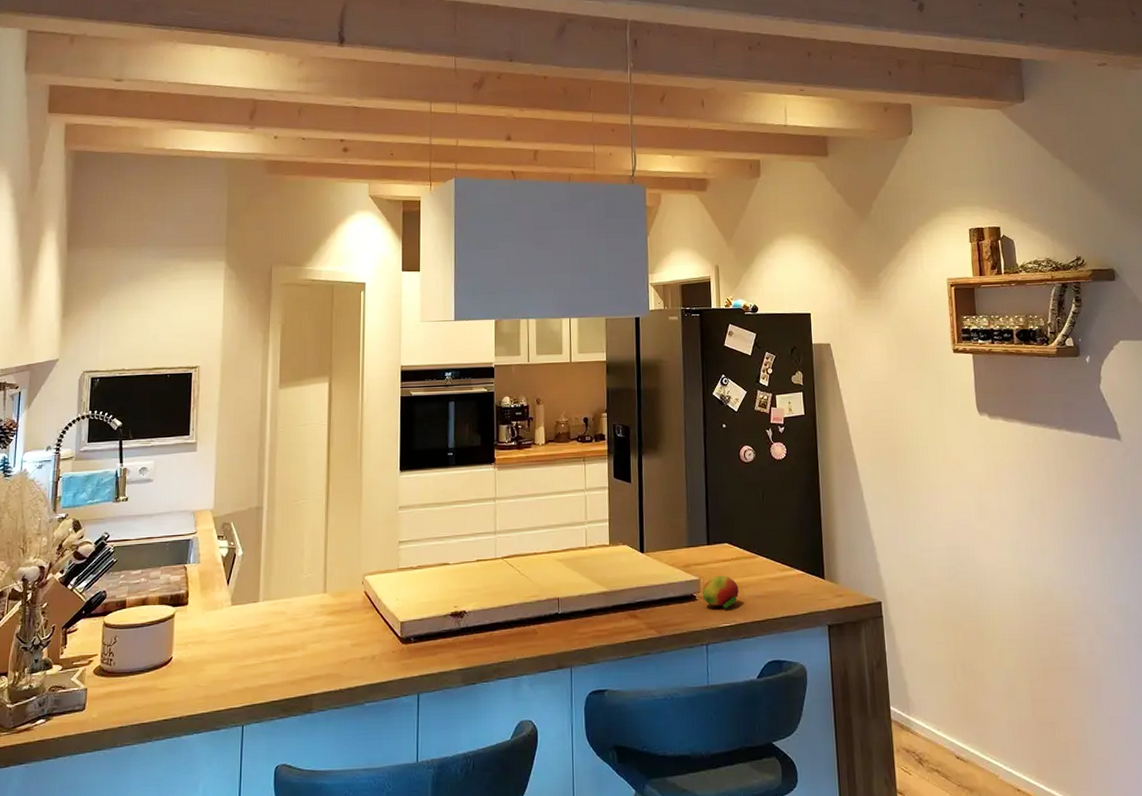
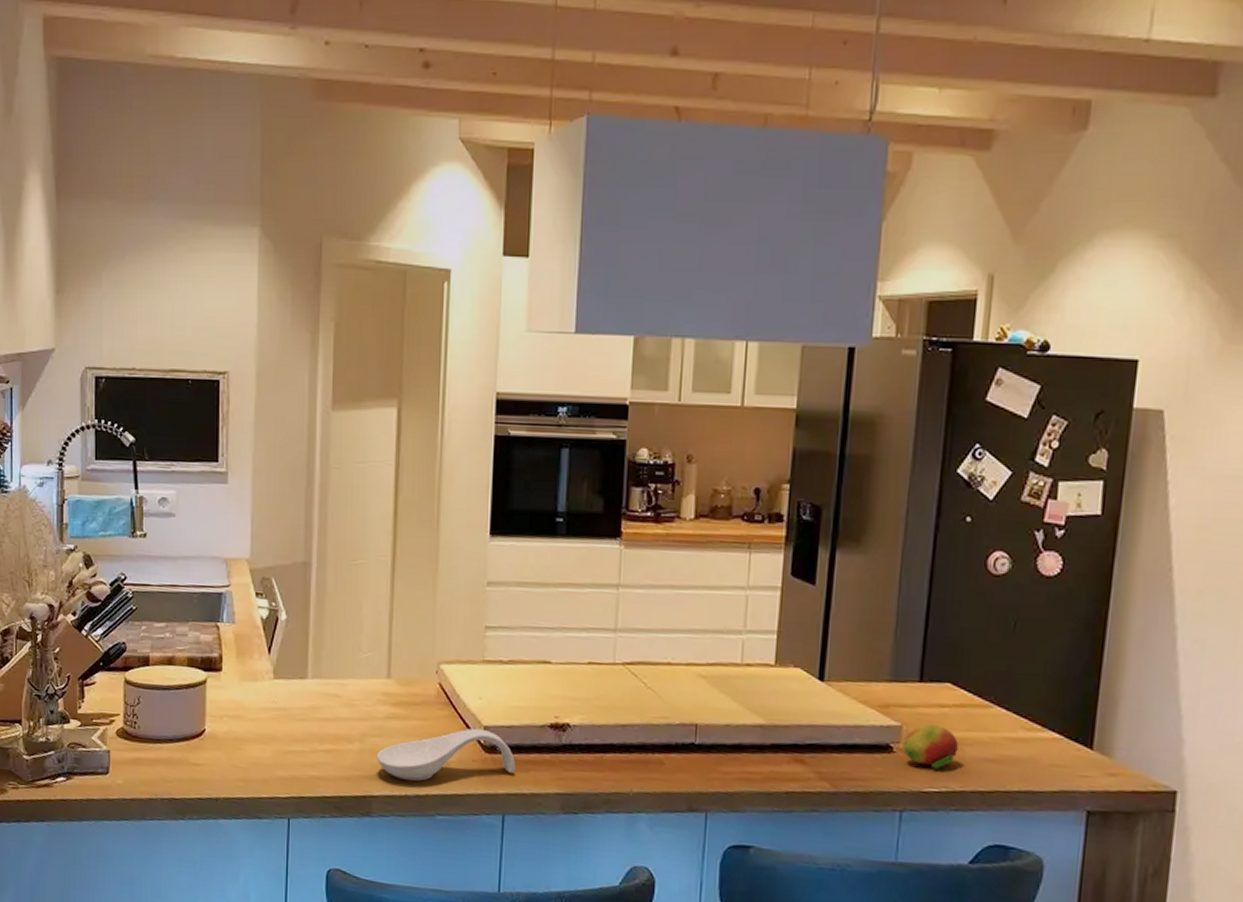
spoon rest: none [315,624,426,677] -> present [376,728,515,782]

